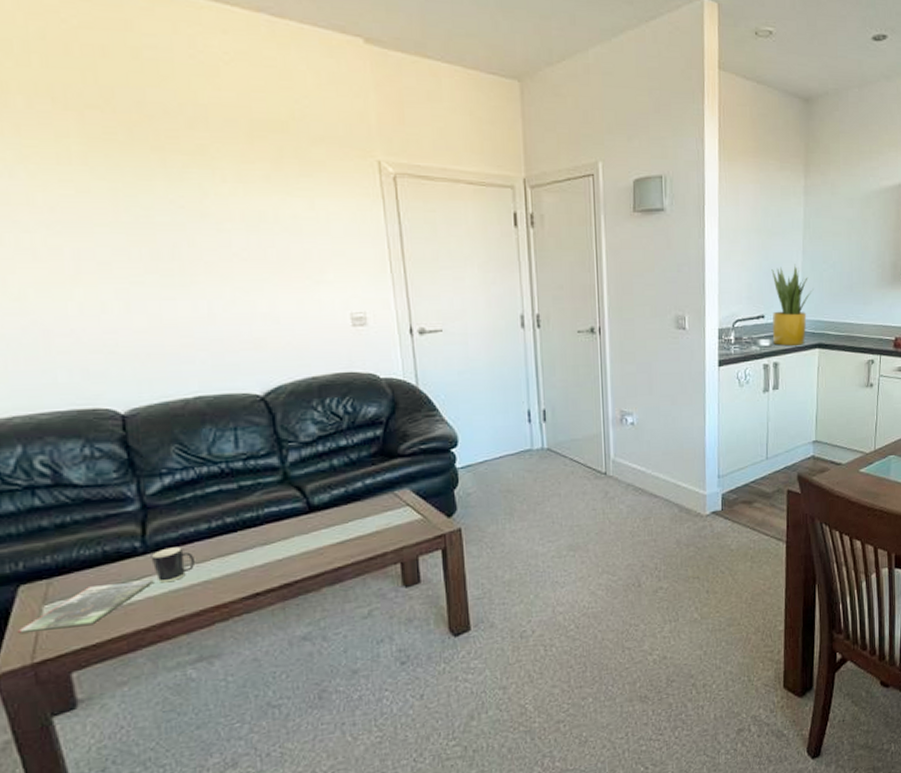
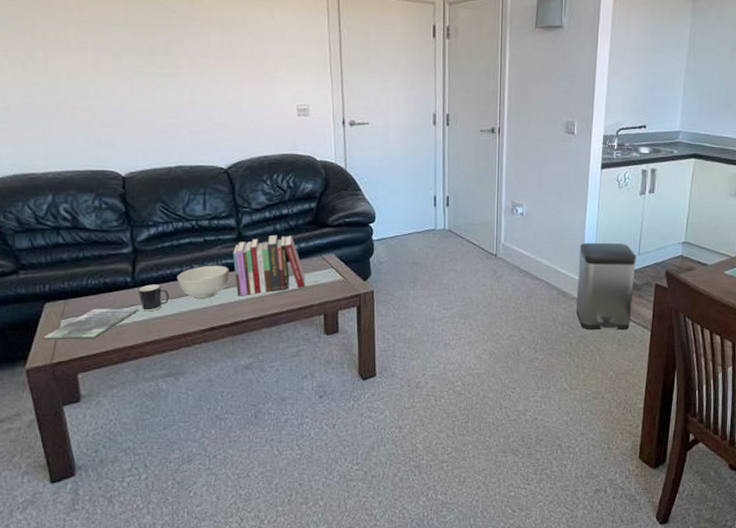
bowl: none [203,515,275,560] -> present [176,265,229,298]
books: none [278,470,374,551] -> present [233,234,305,296]
pedal bin: none [701,447,765,549] -> present [576,242,636,331]
planter: present [771,264,814,347] -> none [652,80,694,156]

